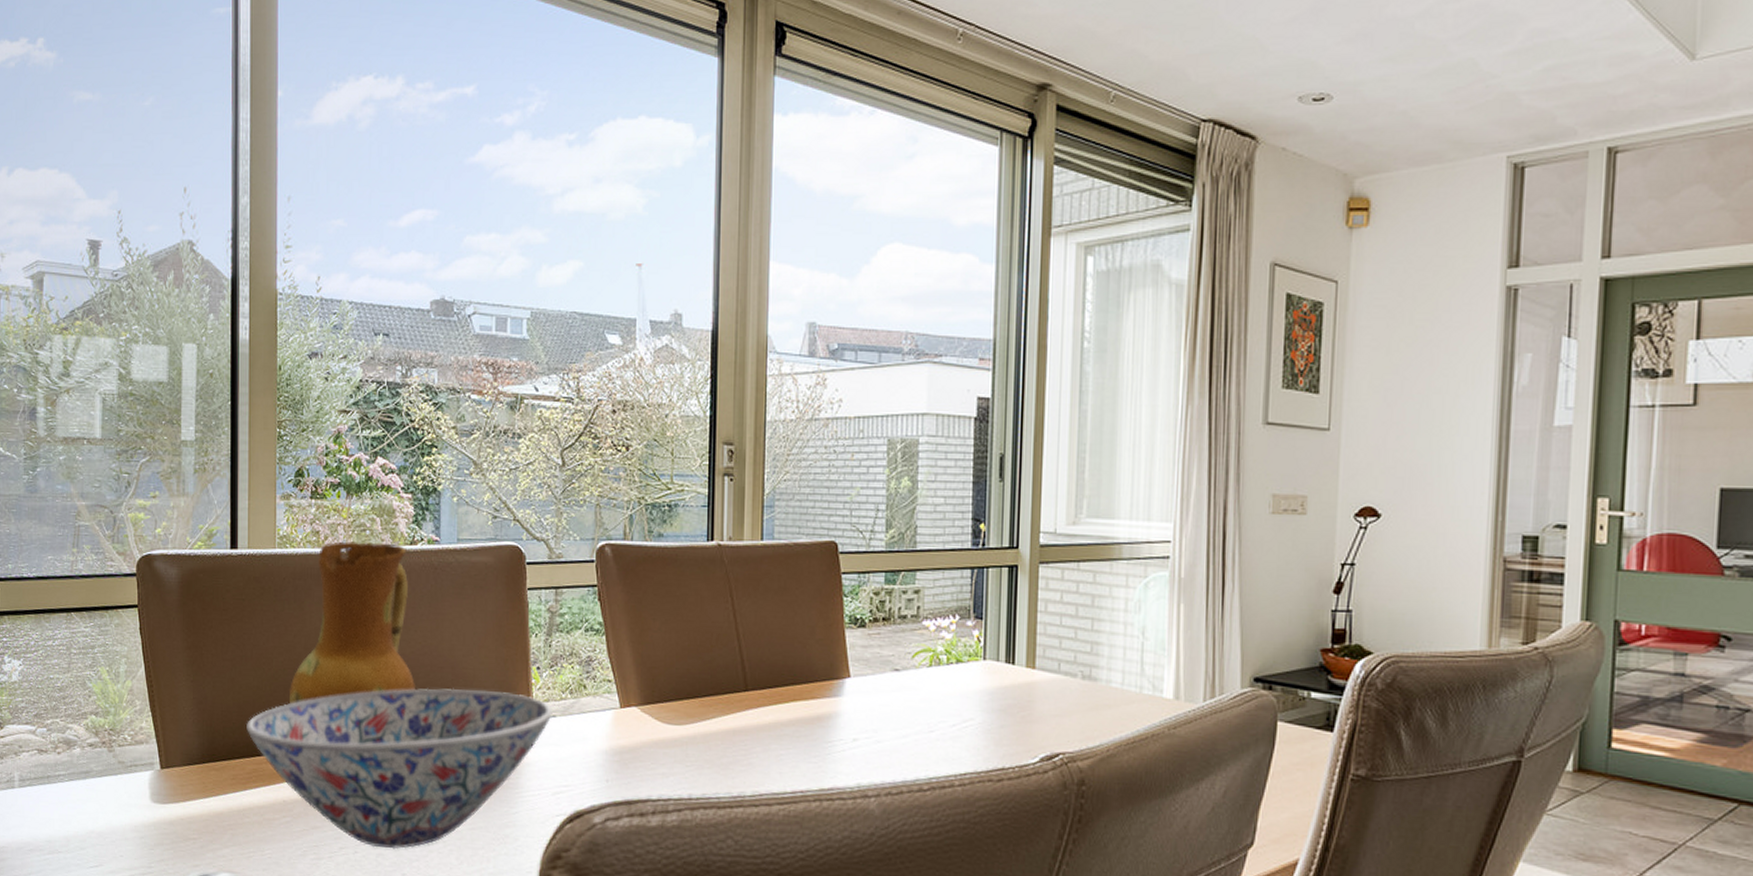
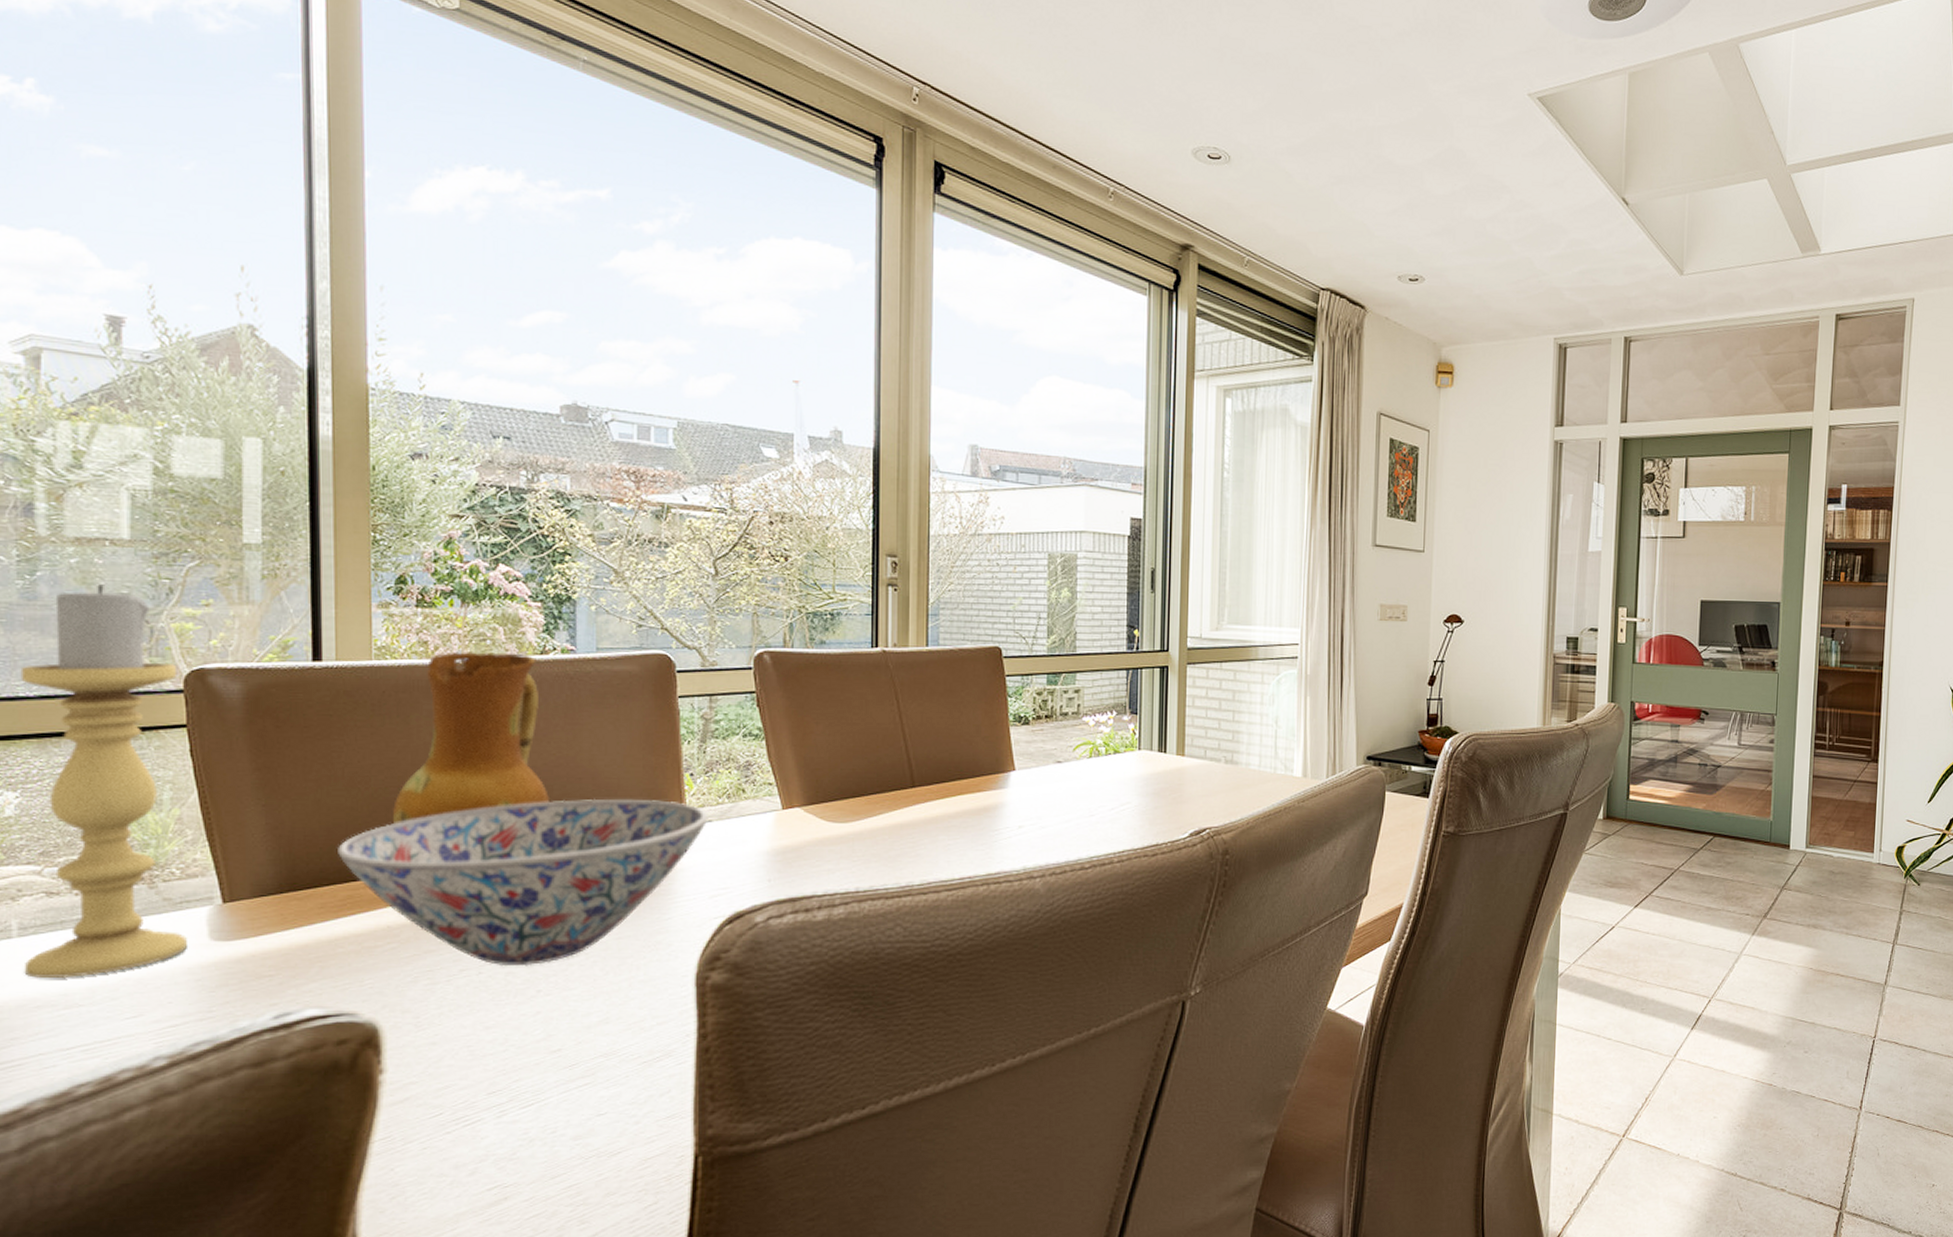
candle holder: none [23,479,134,827] -> present [20,584,187,979]

